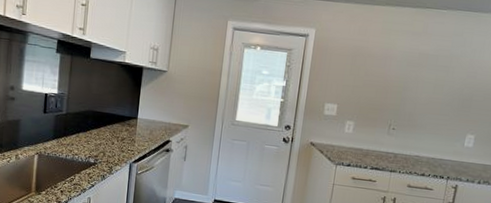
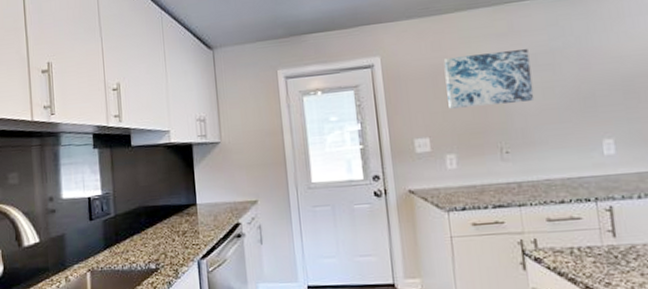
wall art: none [359,43,433,93] -> present [443,49,535,109]

